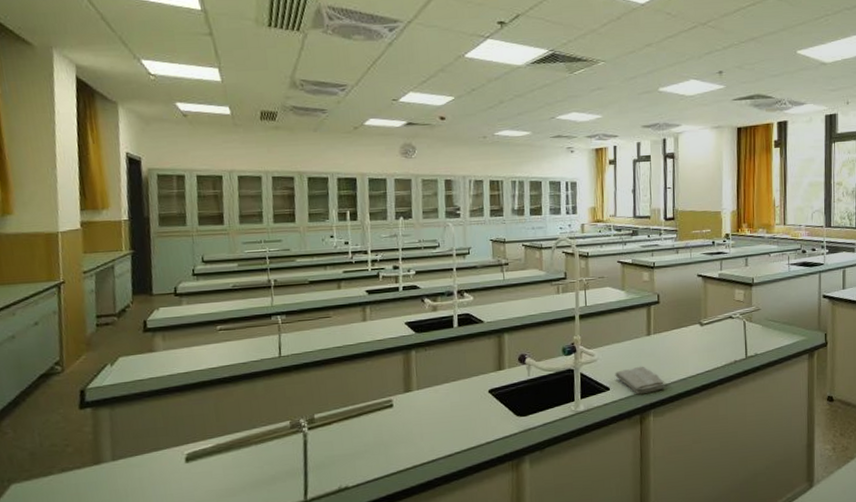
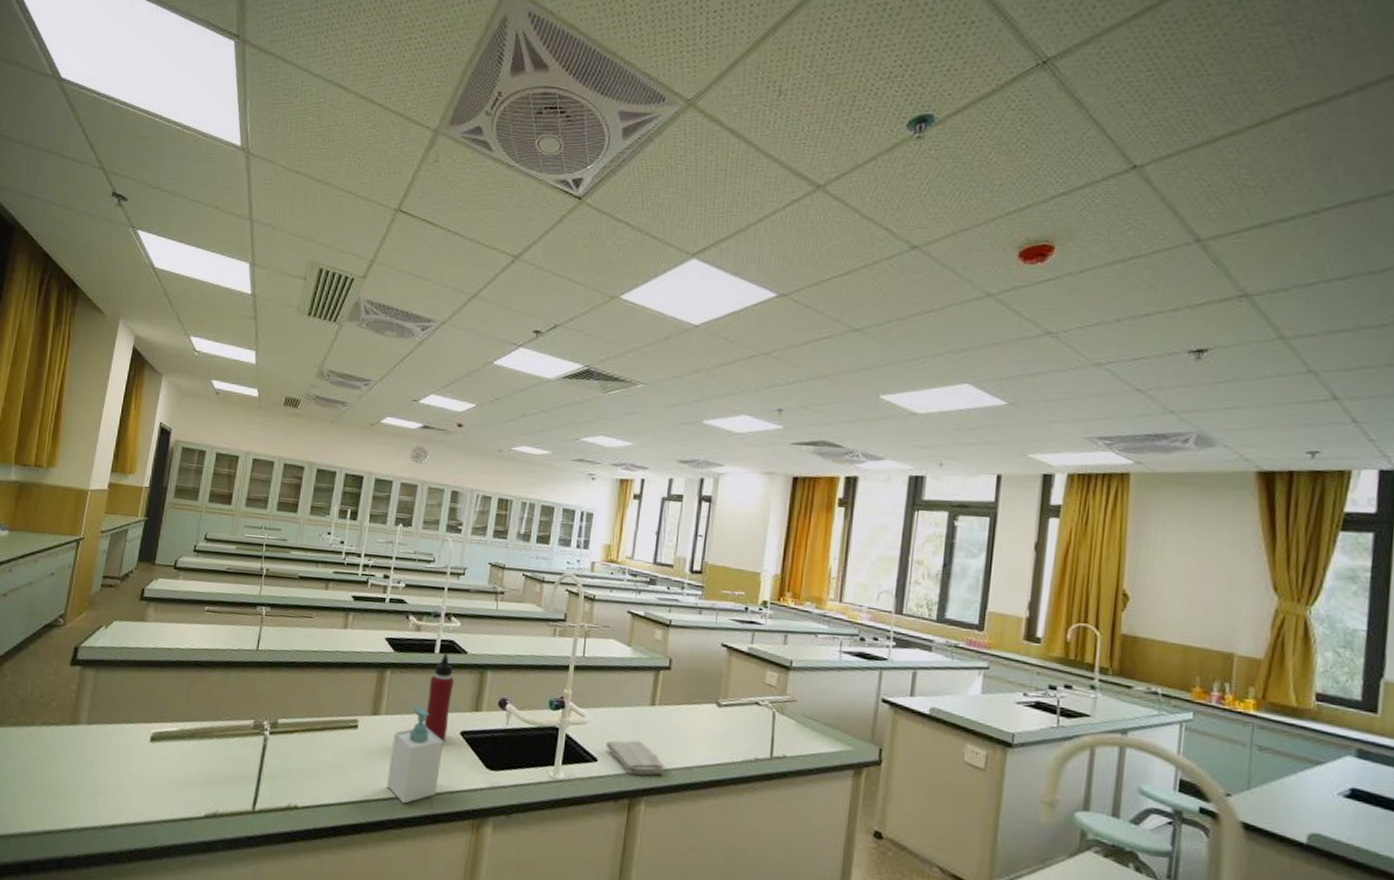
soap bottle: none [428,375,476,462] -> present [387,704,444,804]
water bottle: none [453,325,477,402] -> present [423,652,454,742]

